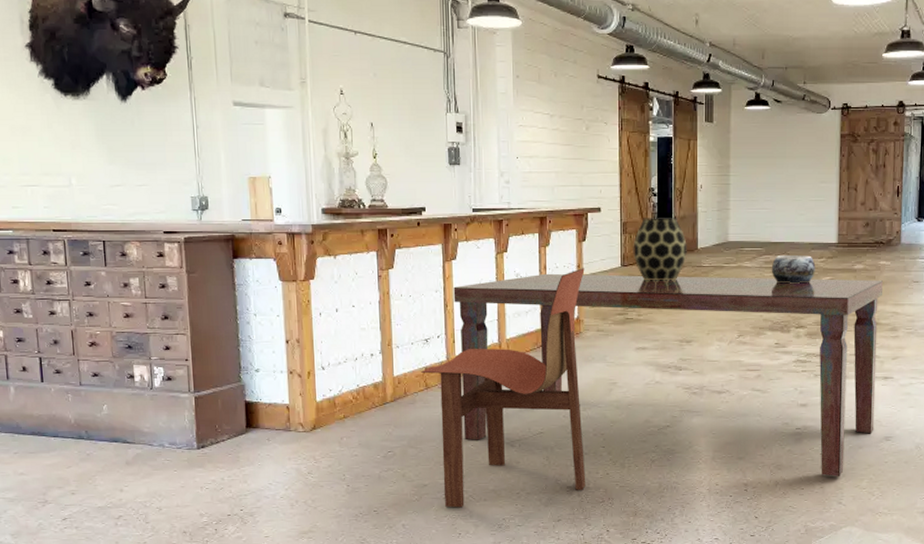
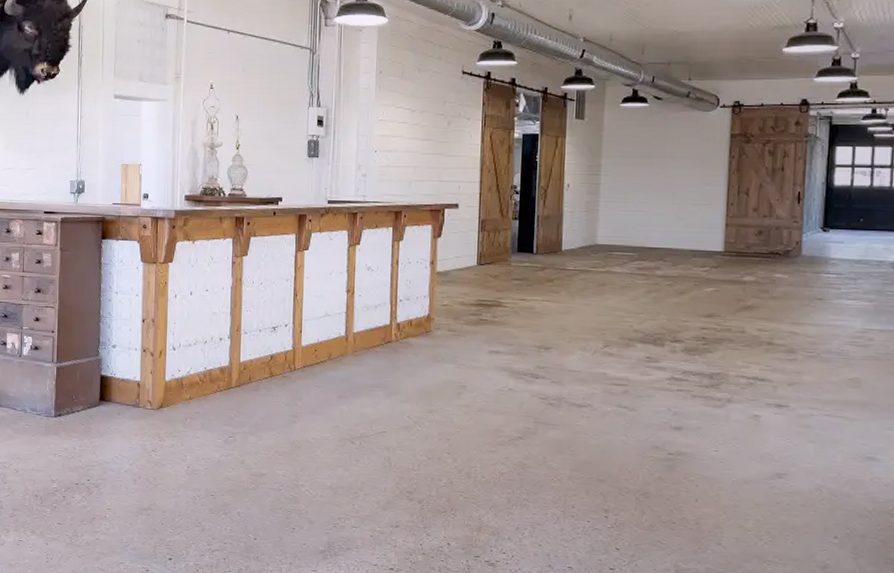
chair: present [421,268,586,508] -> none [267,264,439,502]
dining table: present [453,273,883,476] -> none [303,268,778,513]
vase: present [633,218,688,281] -> none [490,216,551,283]
decorative bowl: present [771,255,816,284] -> none [644,262,697,294]

